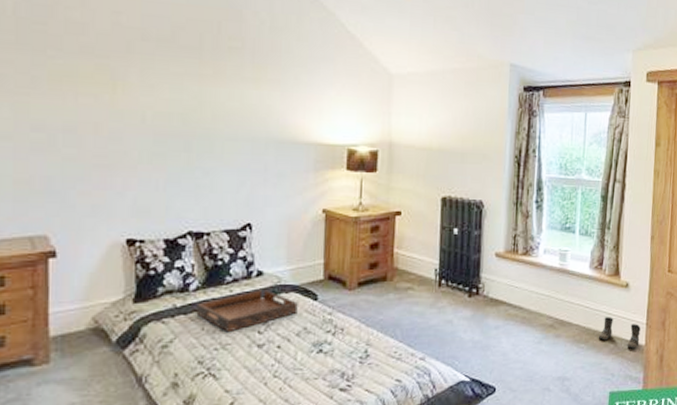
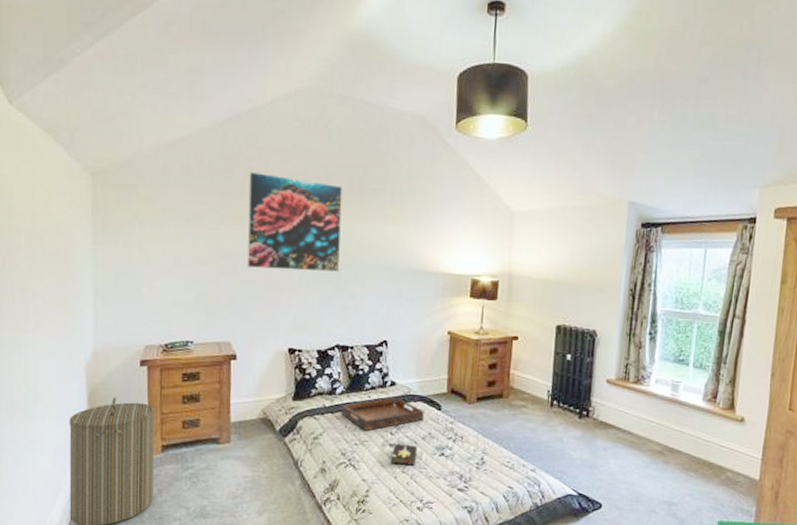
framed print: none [67,24,192,145] -> present [246,172,343,272]
hardback book: none [260,342,291,369] -> present [391,442,418,466]
boots: present [598,317,641,349] -> none [708,449,755,482]

